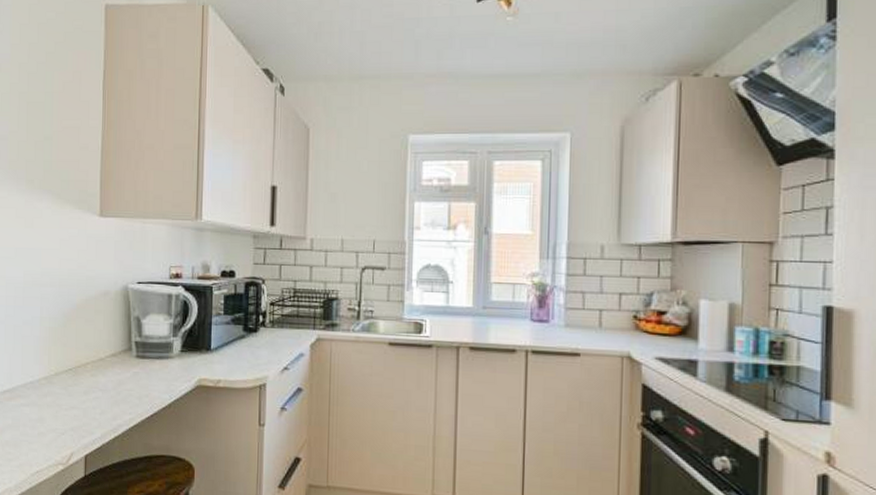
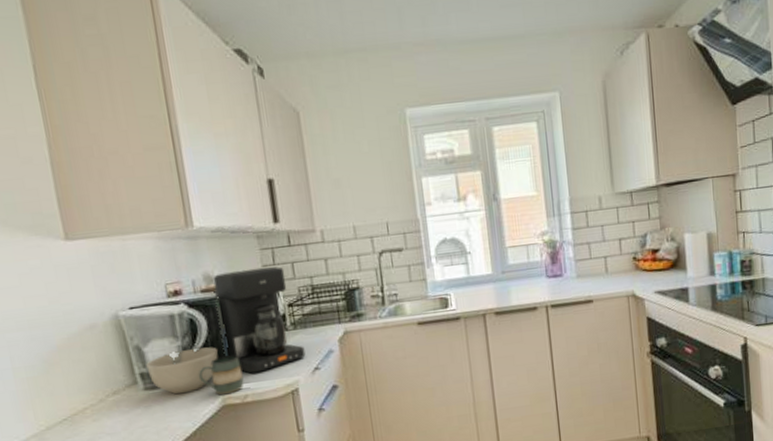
bowl: none [141,327,202,368] -> present [146,347,218,395]
mug: none [182,340,220,376] -> present [198,355,244,395]
coffee maker: none [208,264,278,361] -> present [213,267,306,374]

